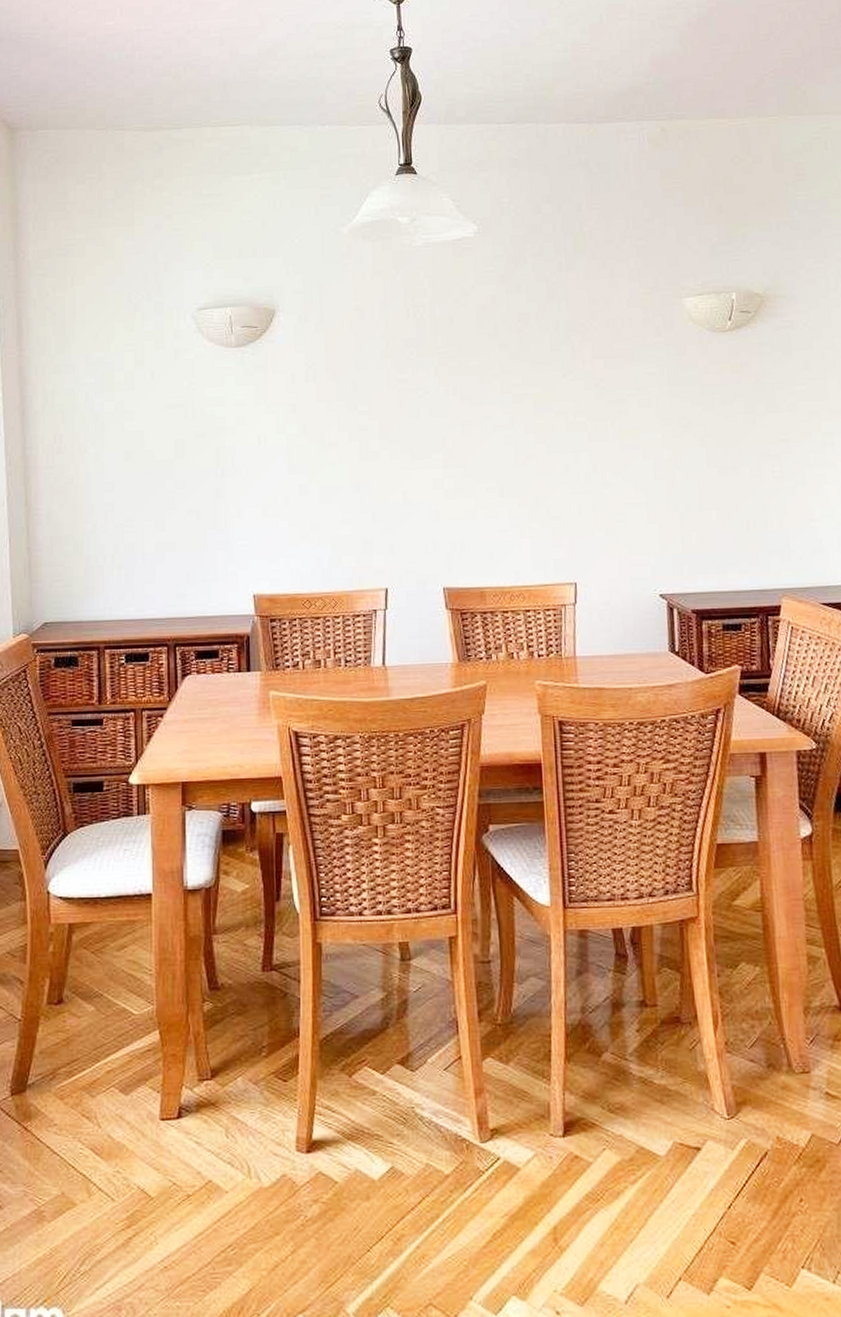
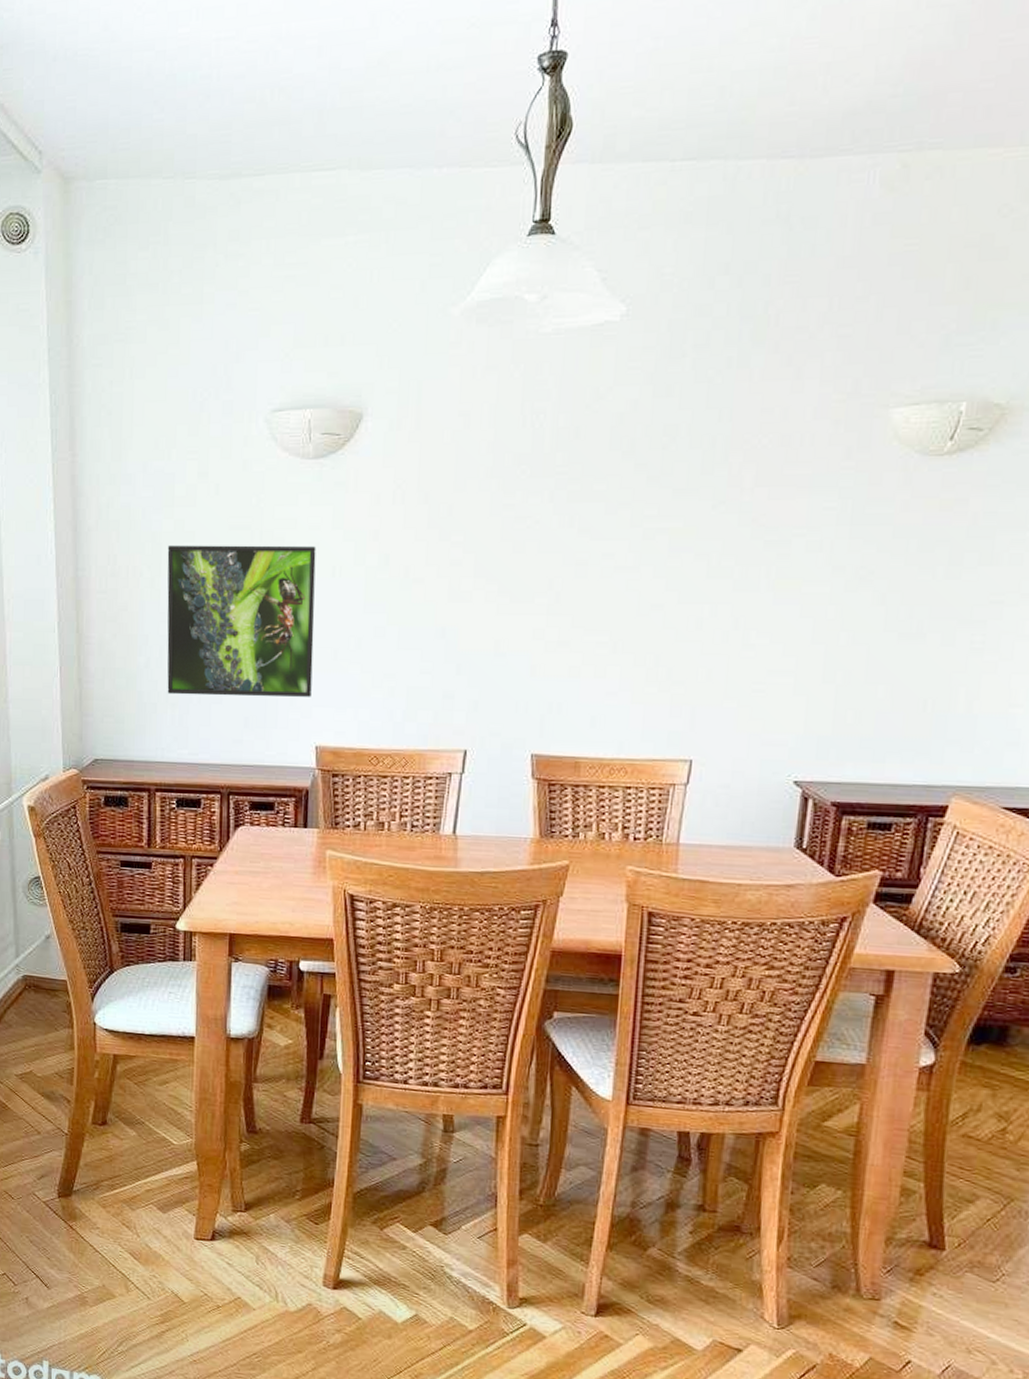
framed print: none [109,419,247,557] -> present [167,545,316,697]

